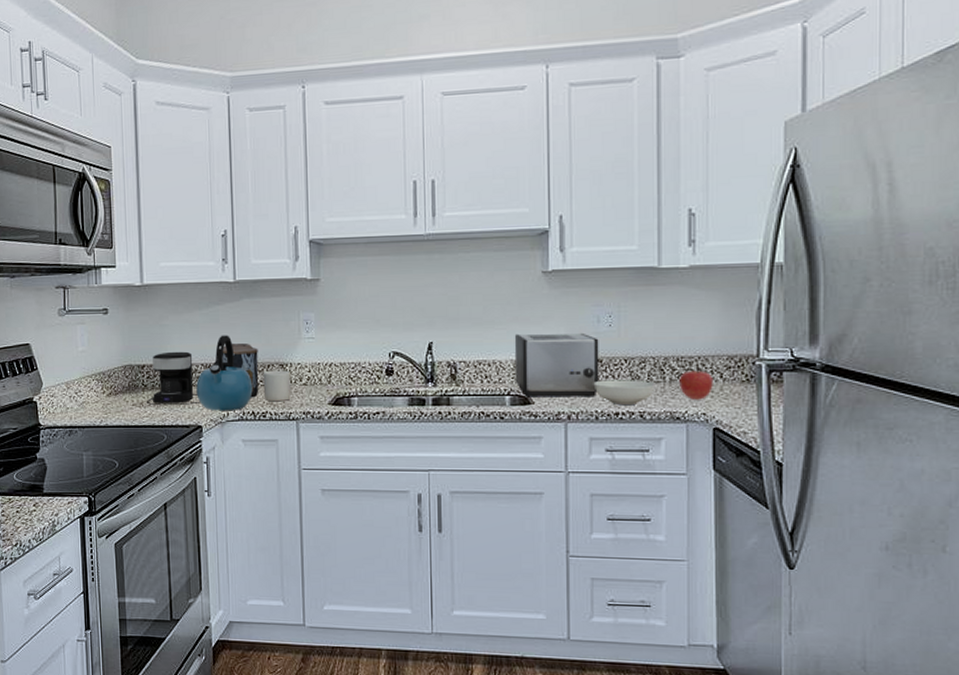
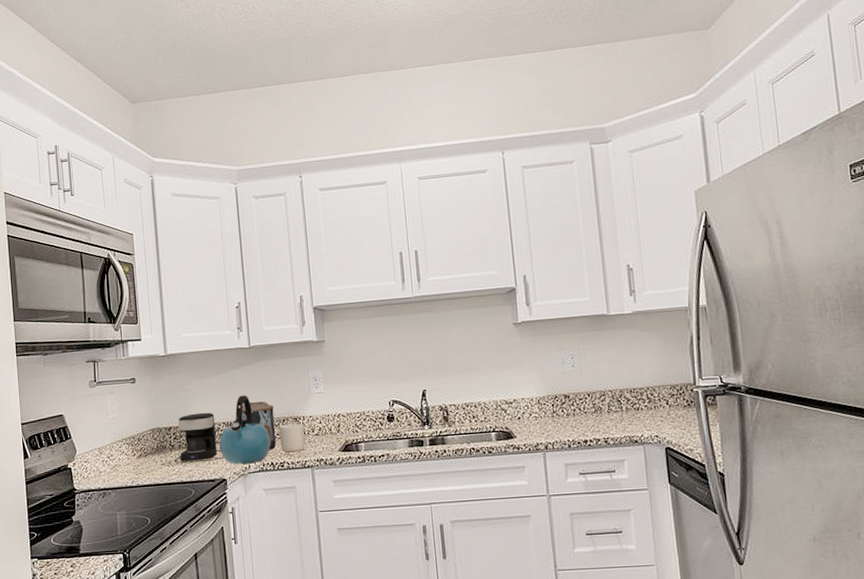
toaster: present [514,332,599,397] -> none [494,373,569,432]
bowl: present [593,380,655,406] -> none [564,411,615,434]
fruit: present [679,367,713,400] -> none [633,397,662,425]

